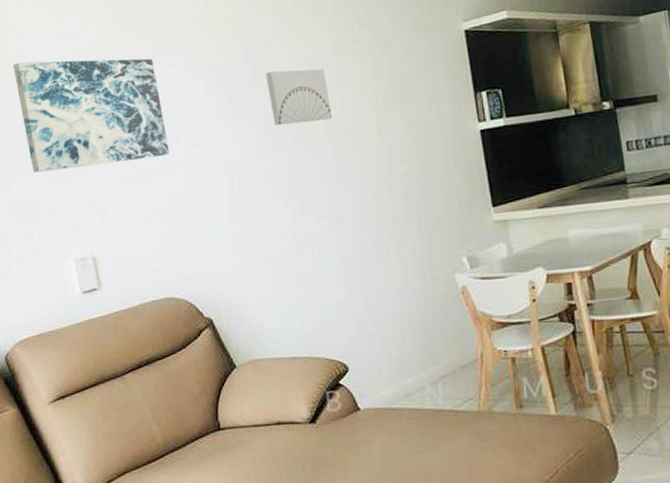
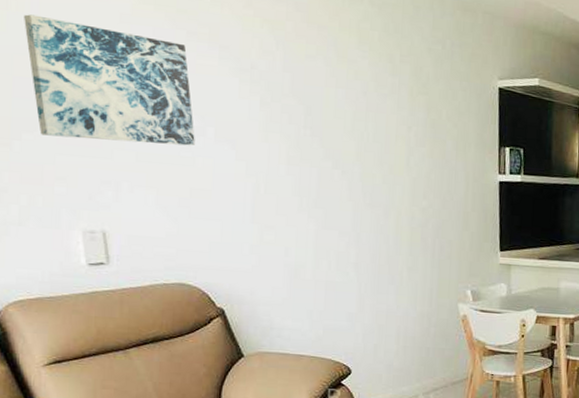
wall art: present [266,68,332,126] -> none [303,85,365,144]

